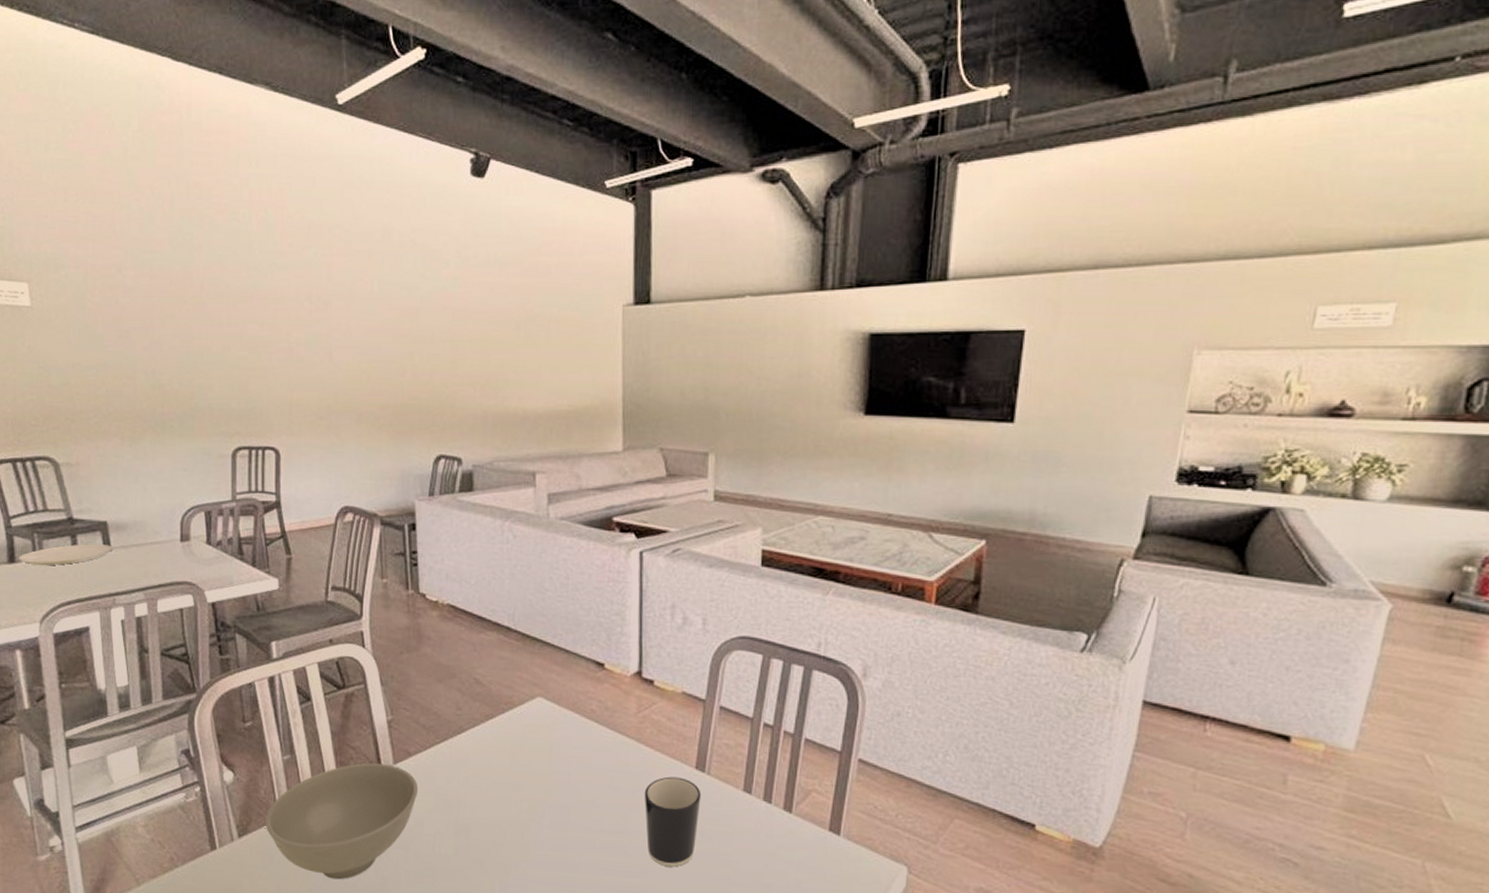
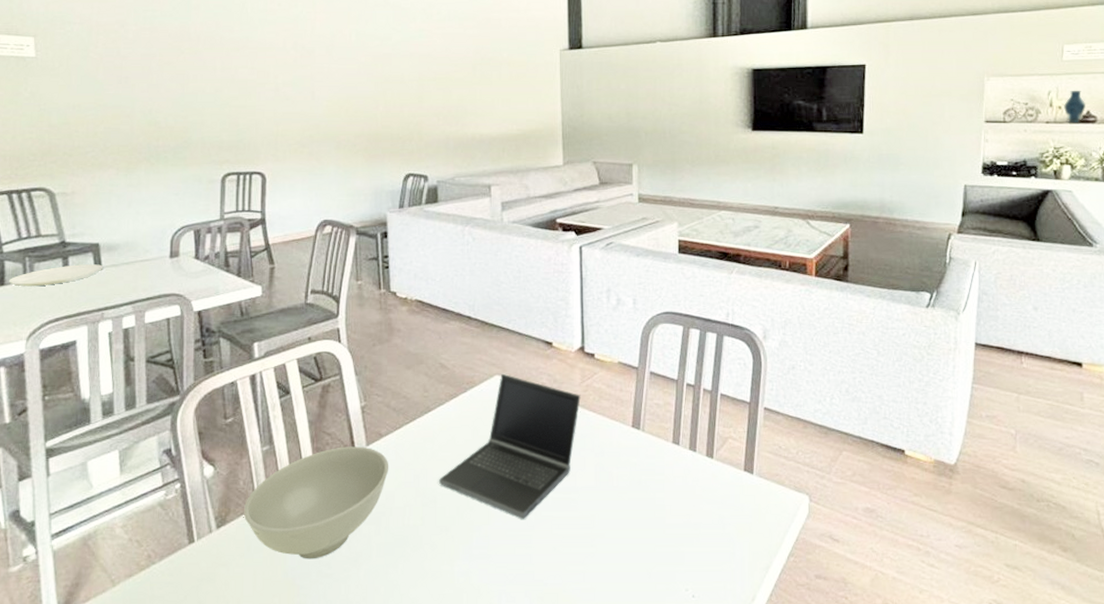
laptop computer: none [473,695,636,860] -> present [439,373,581,519]
mug: present [644,776,701,867] -> none [589,436,638,516]
vase: none [1307,372,1340,416] -> present [1064,91,1086,122]

